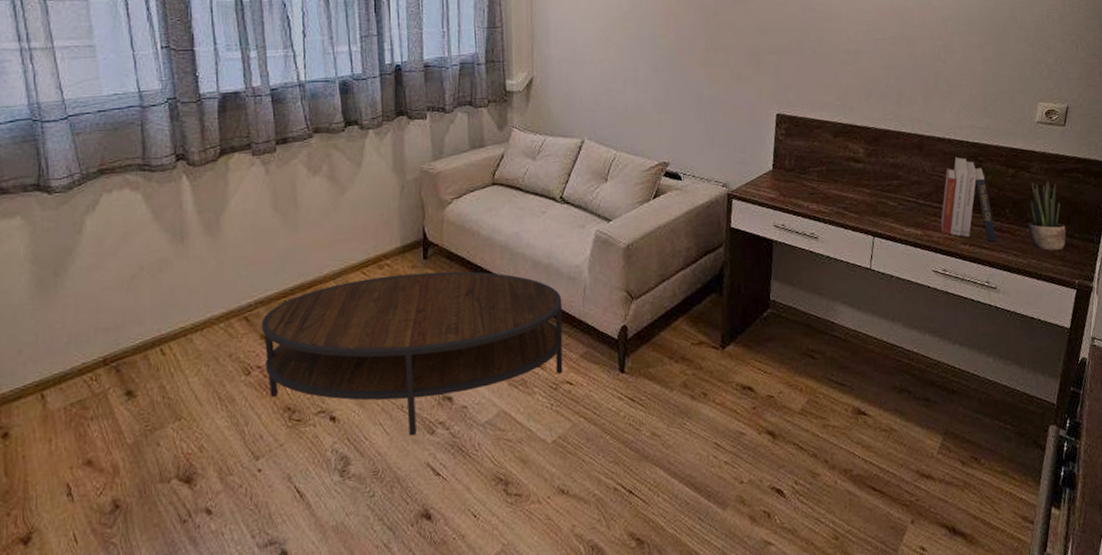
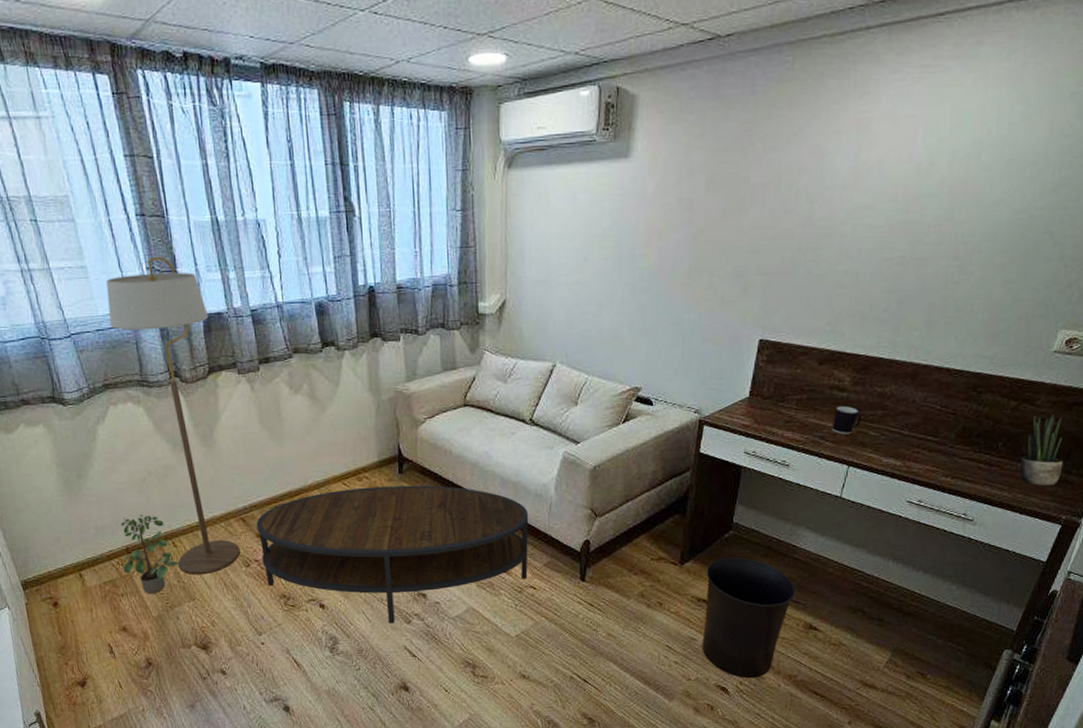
potted plant: none [97,317,168,416] -> present [121,515,181,594]
floor lamp: none [113,35,241,389] -> present [105,256,241,575]
waste bin: none [748,337,840,476] -> present [702,557,796,678]
mug: none [853,176,880,205] -> present [831,405,862,435]
books: present [940,157,997,242] -> none [922,387,983,475]

